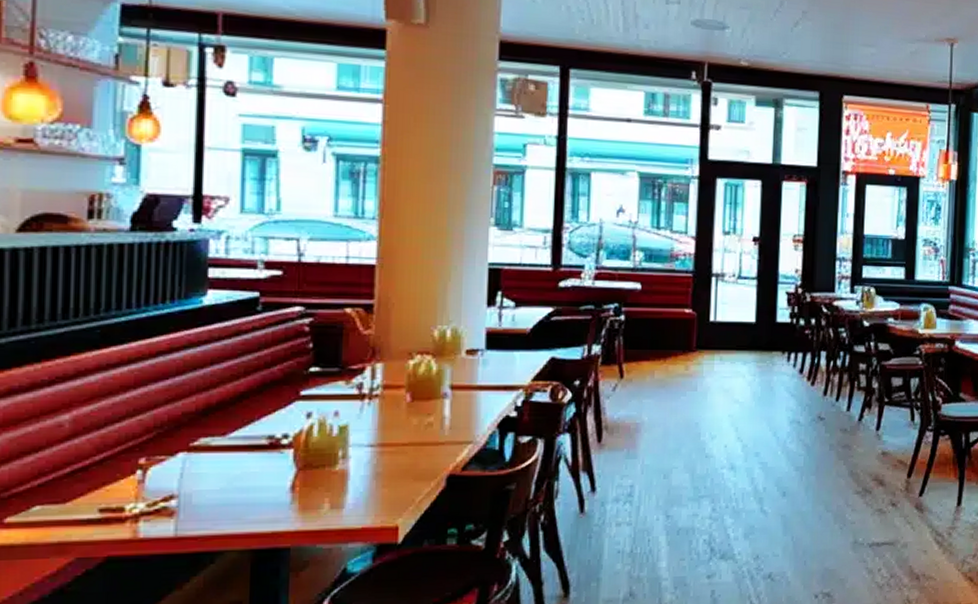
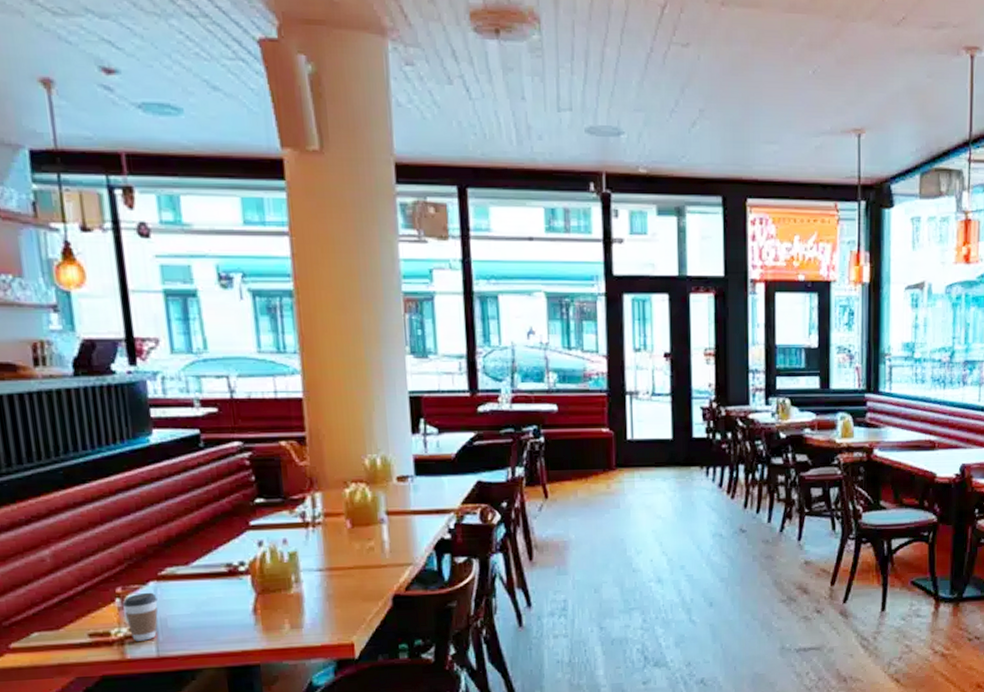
coffee cup: none [144,464,185,518] -> present [123,592,158,641]

